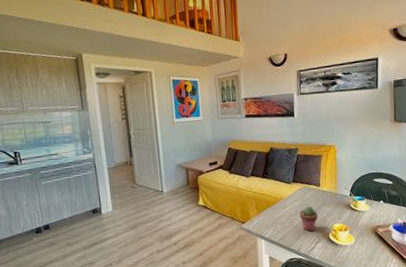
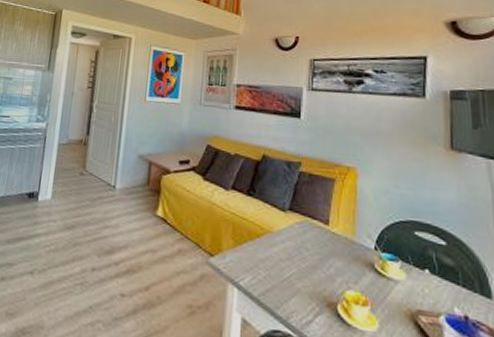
potted succulent: present [300,206,318,232] -> none [295,251,323,294]

